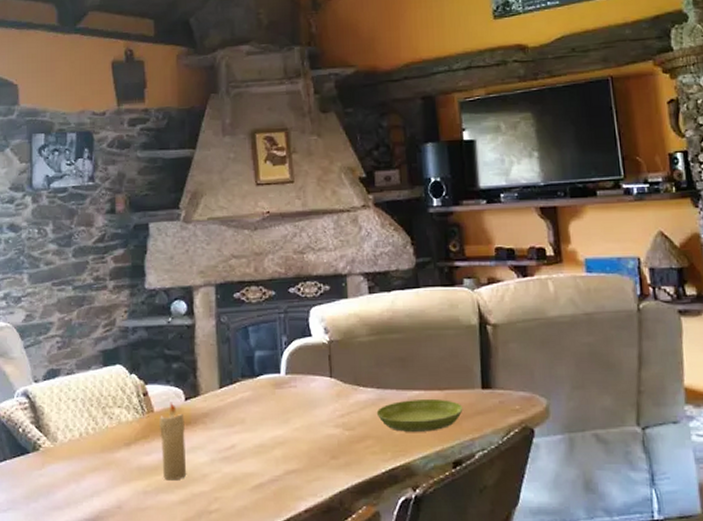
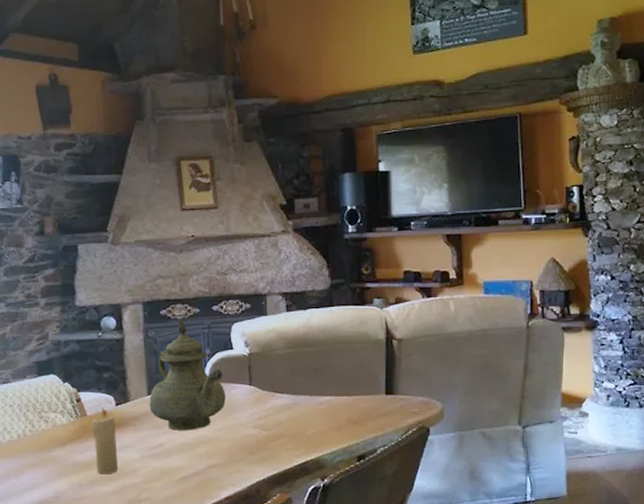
teapot: none [221,303,304,429] -> present [149,319,226,430]
saucer: present [376,399,463,432] -> none [291,404,368,431]

